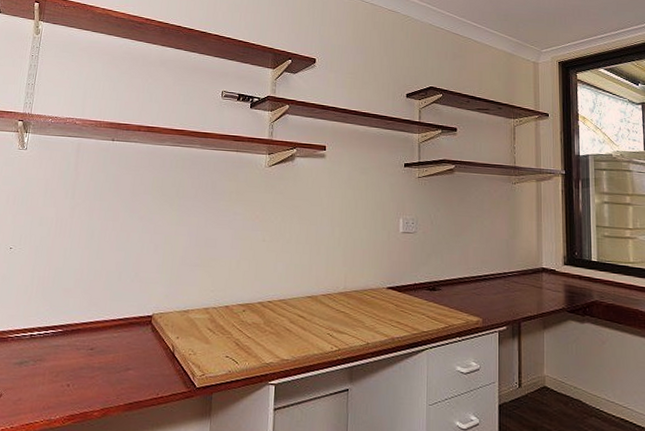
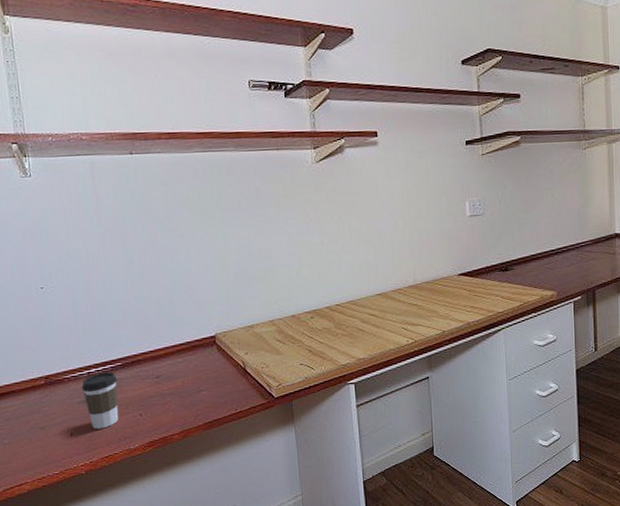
coffee cup: none [21,336,55,394] -> present [81,371,119,429]

